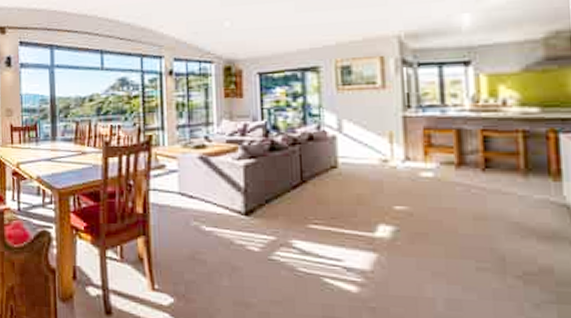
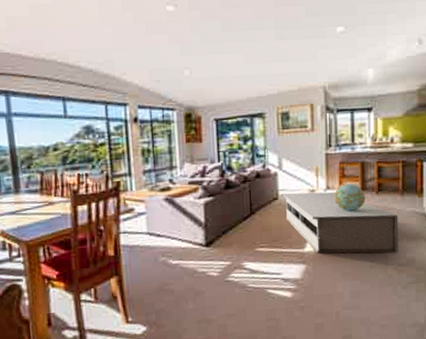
coffee table: none [343,162,523,255] -> present [282,191,398,254]
decorative globe: none [416,156,465,191] -> present [334,184,365,211]

